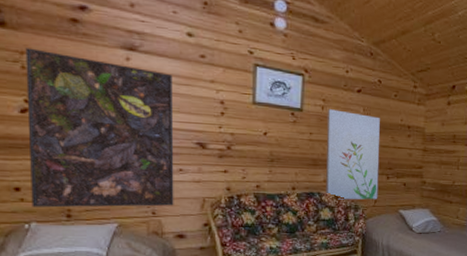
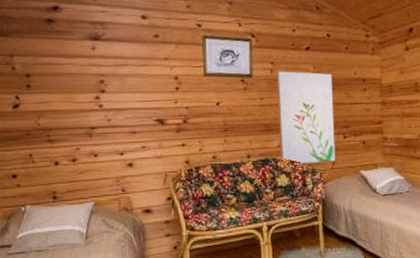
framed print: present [25,47,174,208] -> none [14,50,140,191]

